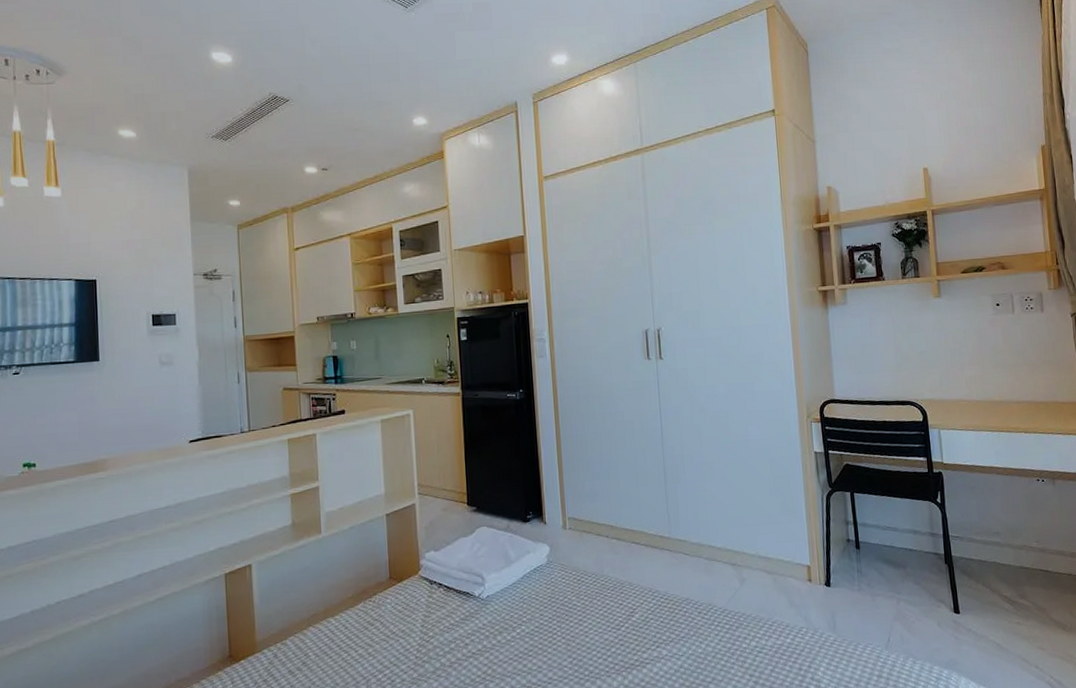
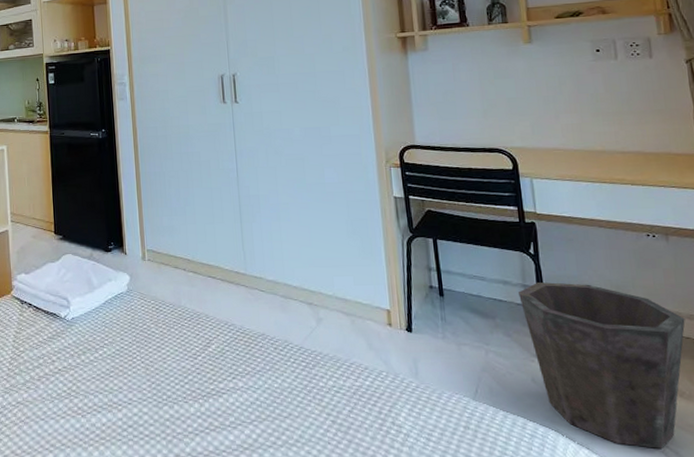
waste bin: none [927,529,1068,680] -> present [519,282,685,448]

